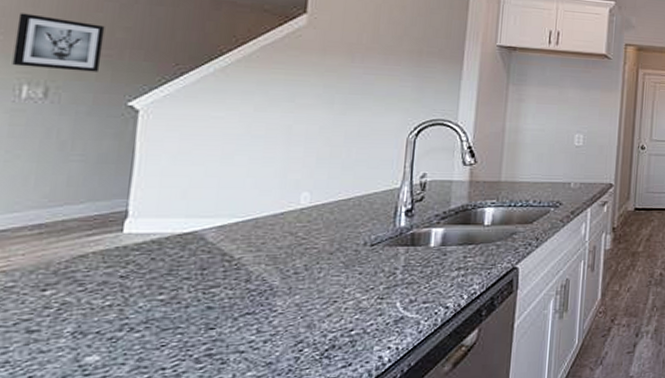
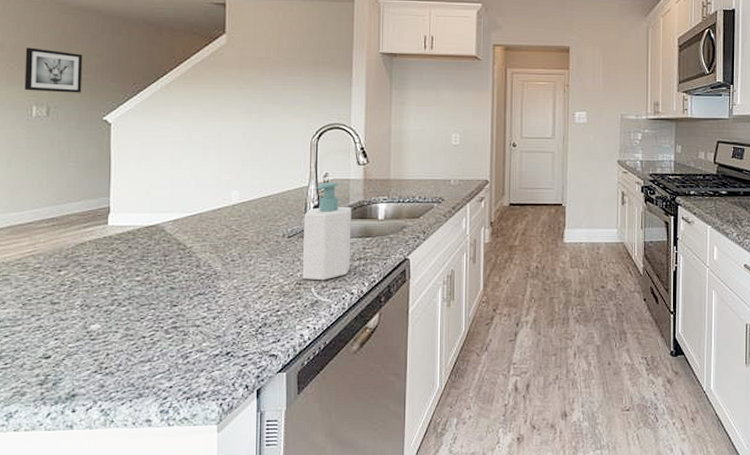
soap bottle: none [385,183,453,294] -> present [302,182,352,281]

